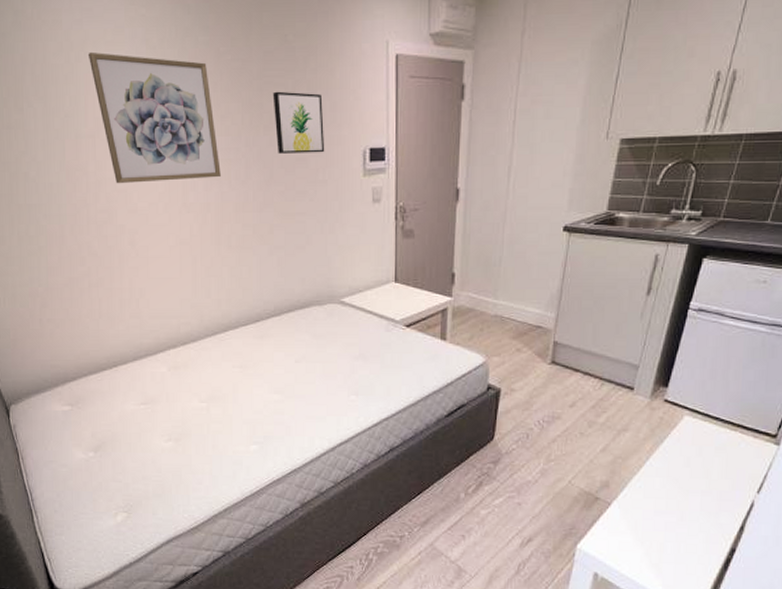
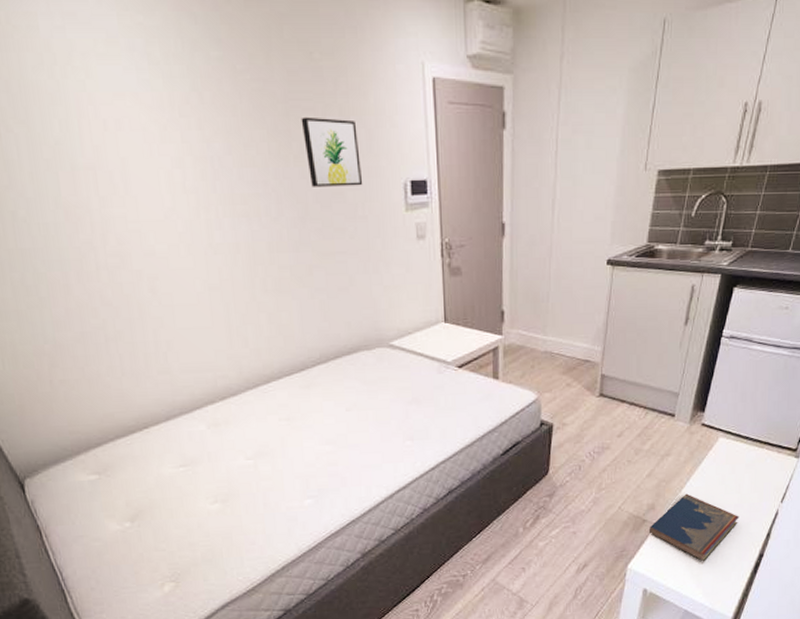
wall art: present [87,51,221,184] -> none [76,66,249,224]
hardcover book: none [601,473,707,550] -> present [648,493,740,562]

